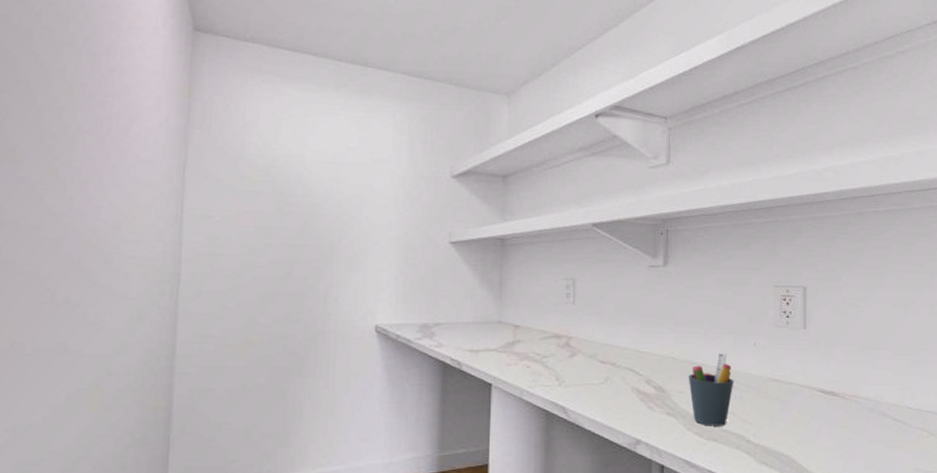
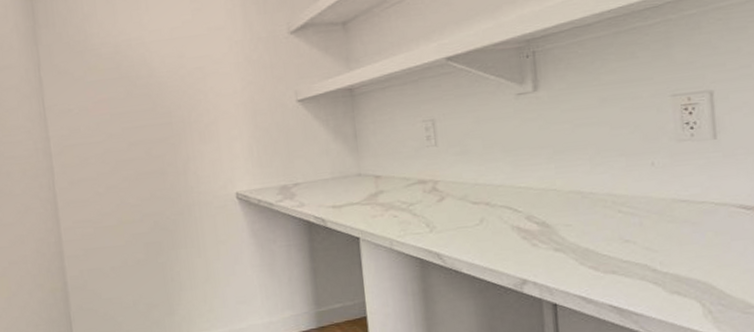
pen holder: present [688,352,734,426] -> none [575,177,631,258]

